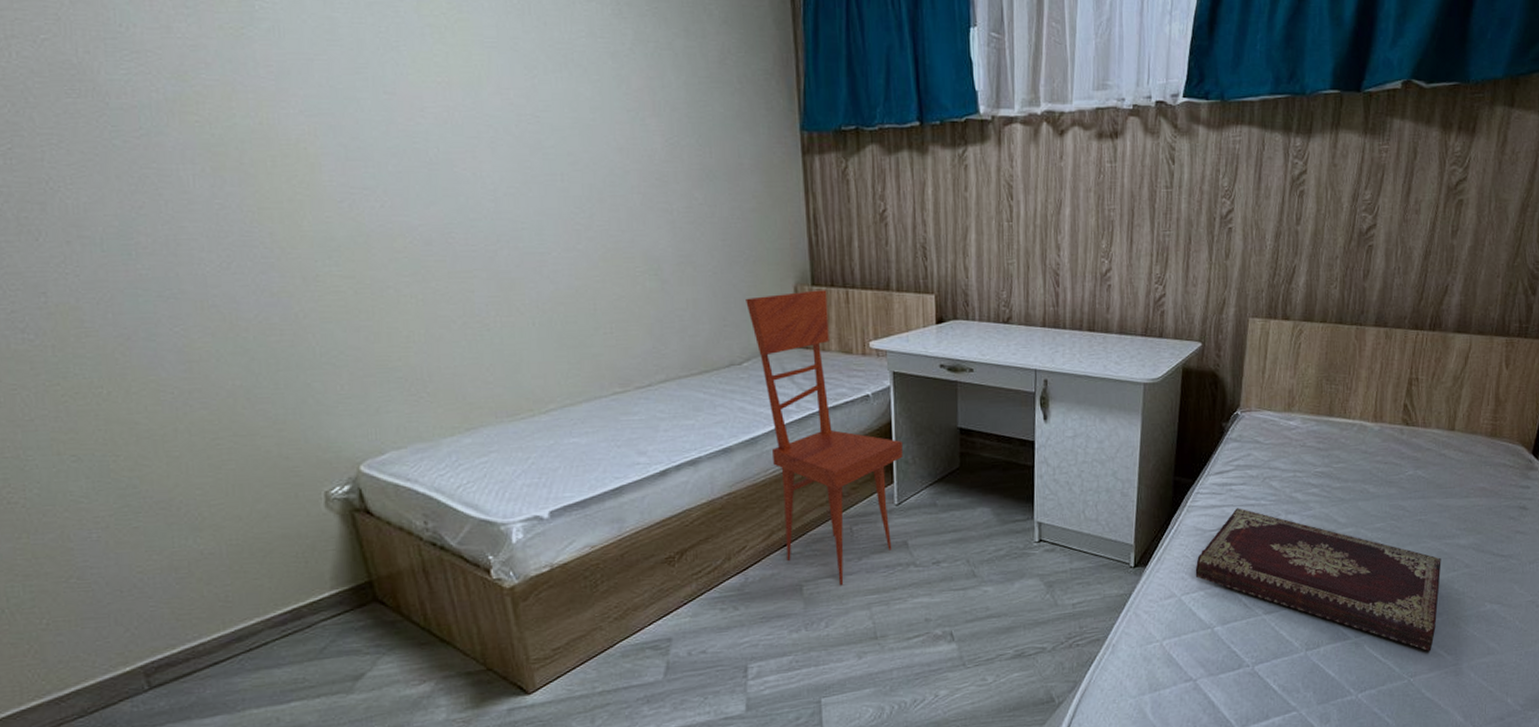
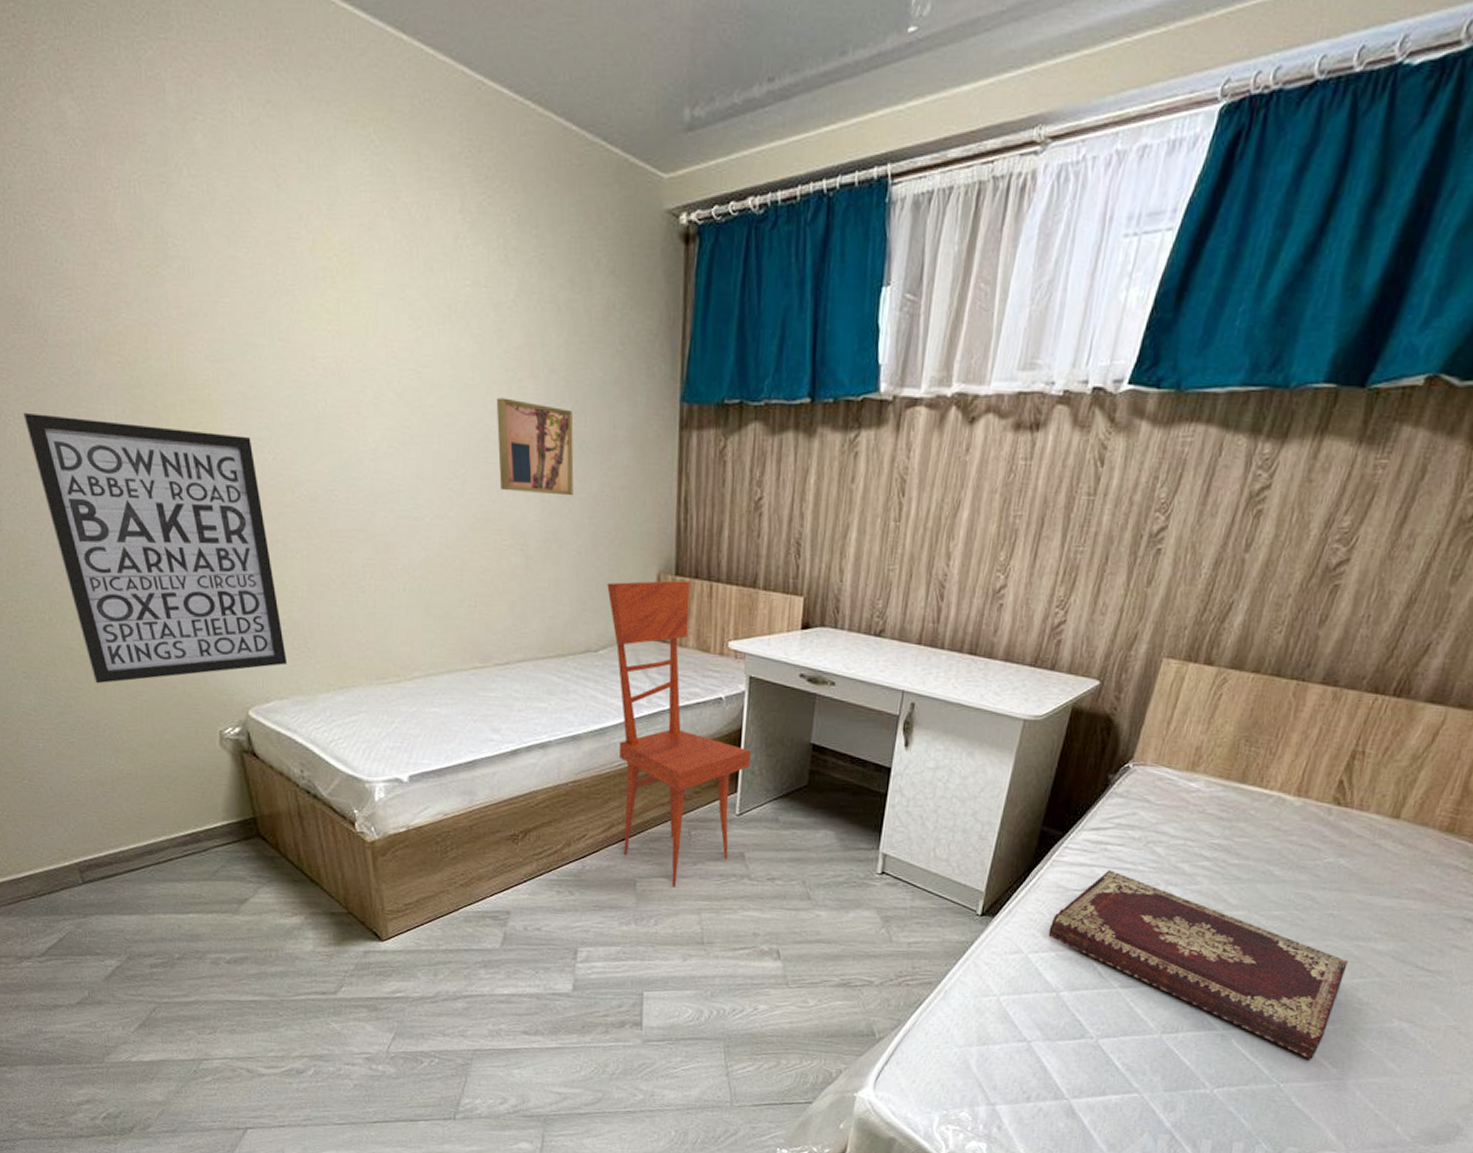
wall art: none [77,178,405,458] -> present [23,413,288,684]
wall art: none [619,136,704,221] -> present [496,397,574,496]

